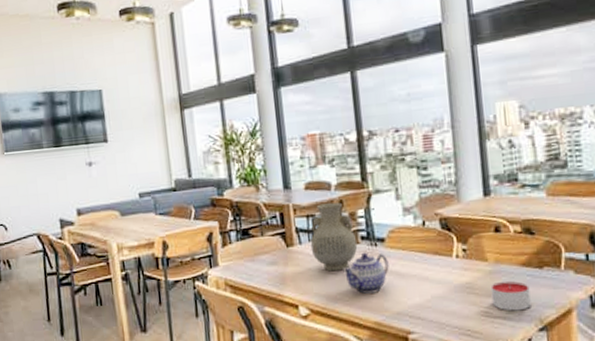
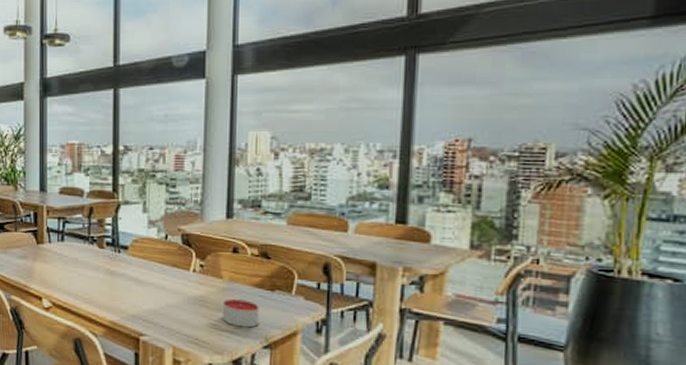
vase: present [310,202,358,272] -> none [59,208,102,271]
teapot: present [343,252,389,294] -> none [86,257,129,295]

